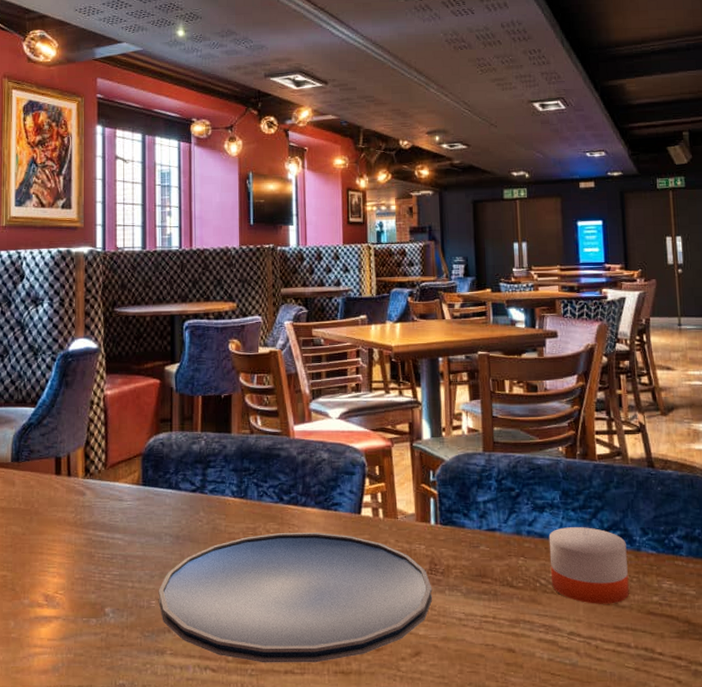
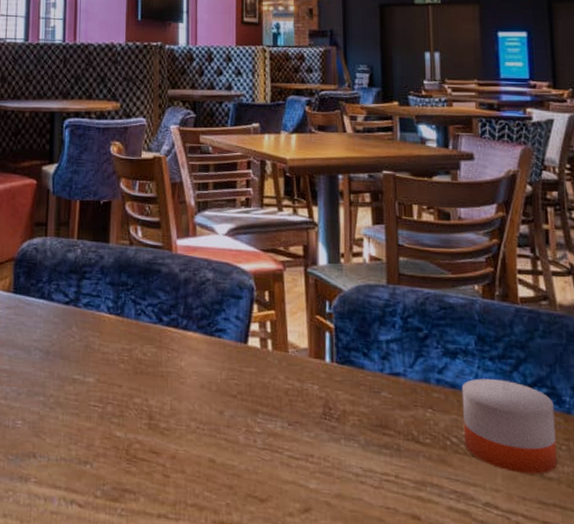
plate: present [158,533,433,663] -> none [24,357,326,509]

